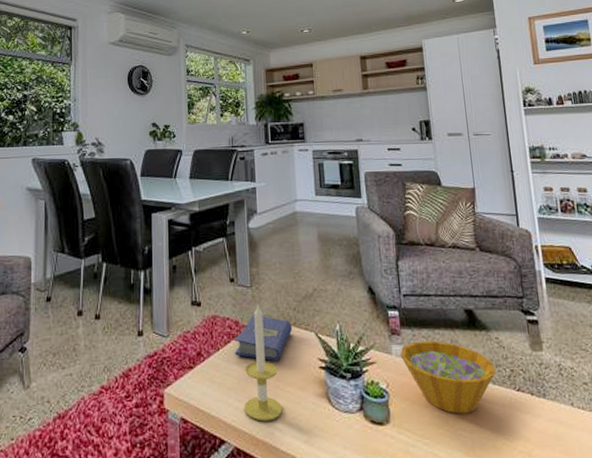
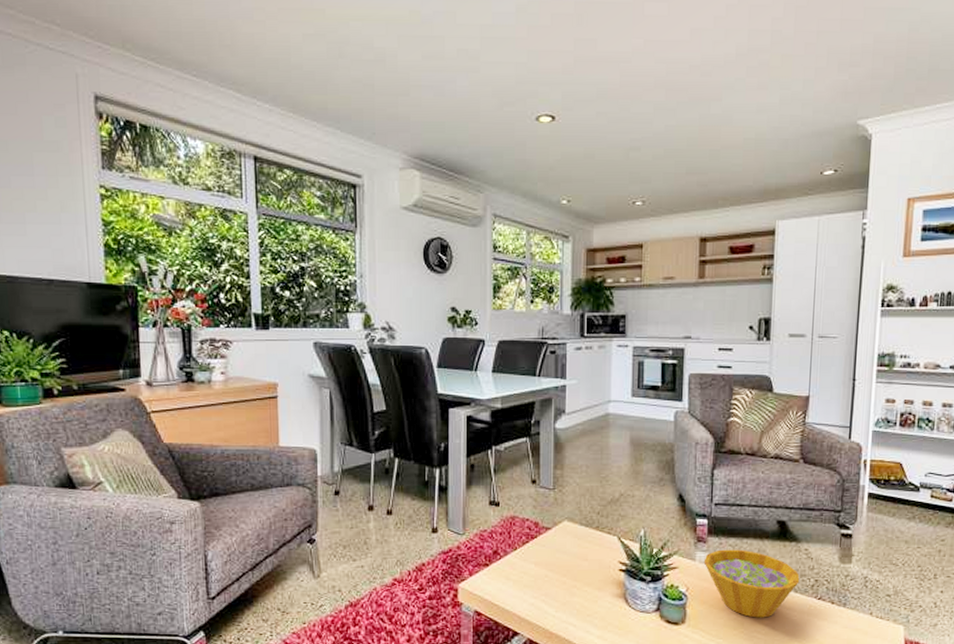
hardcover book: present [233,314,293,361] -> none [532,516,595,562]
candle: present [244,303,282,422] -> none [539,505,578,617]

